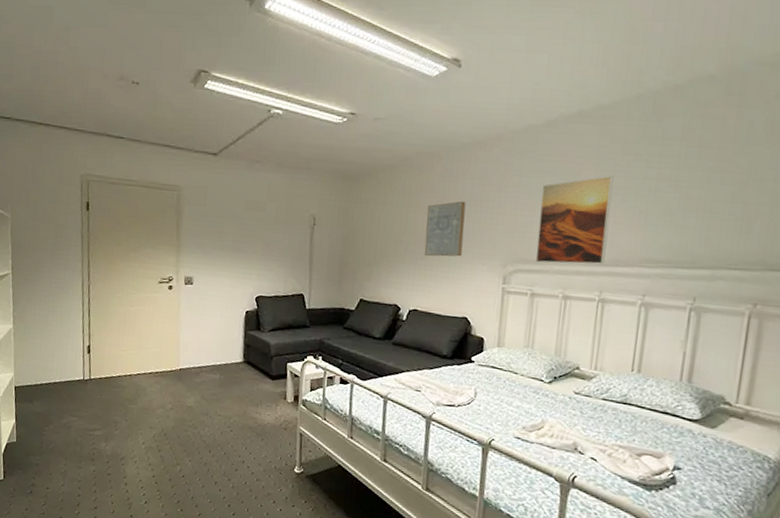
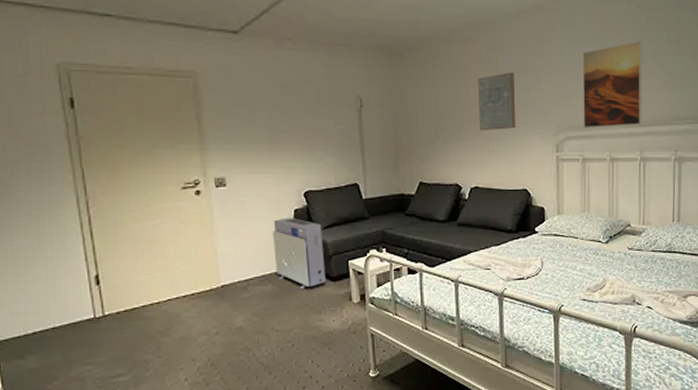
air purifier: none [224,317,268,383] -> present [272,217,327,290]

